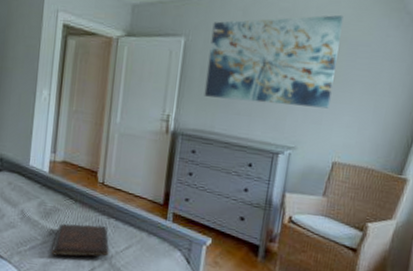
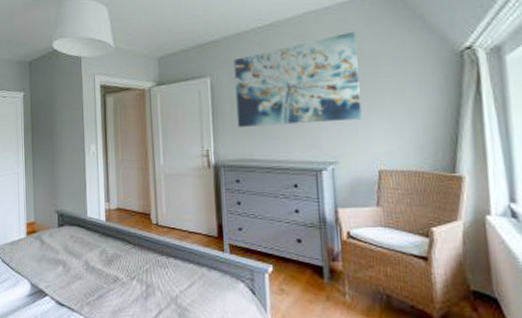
book: present [51,223,109,257] -> none [118,266,174,302]

